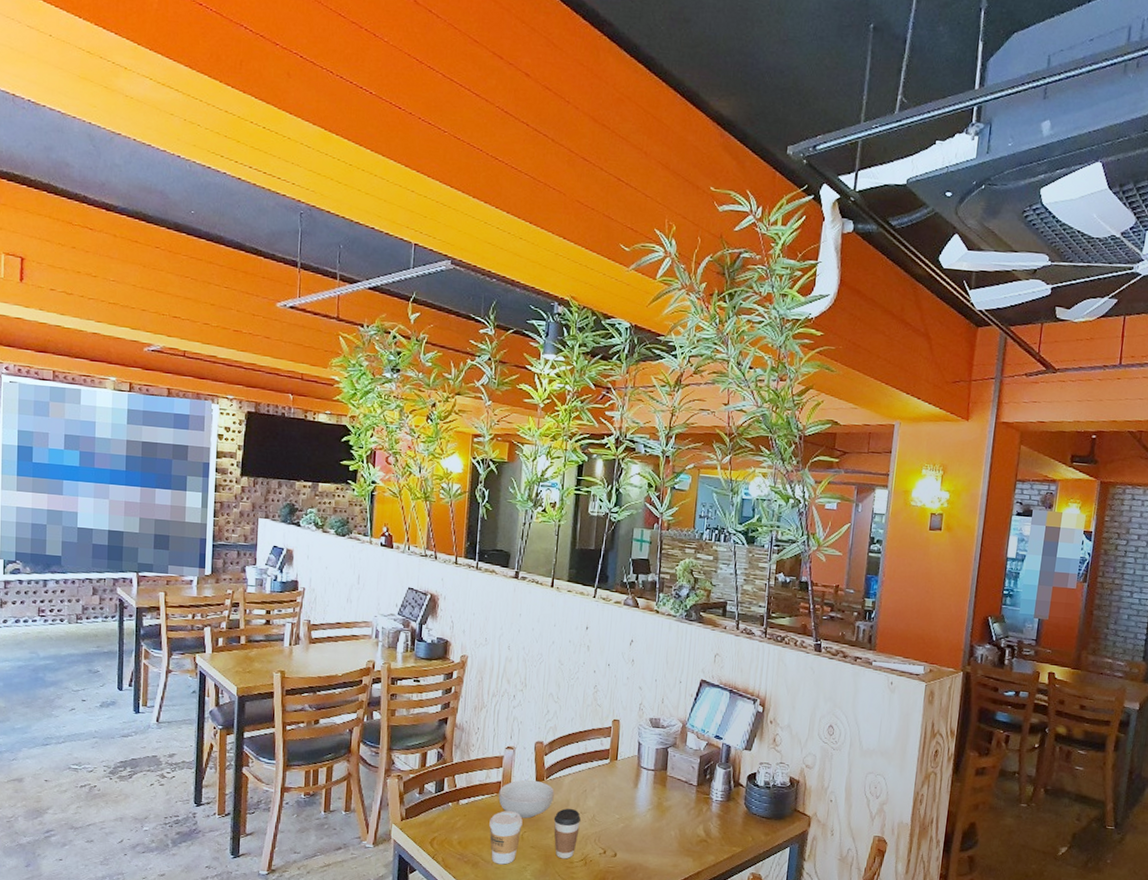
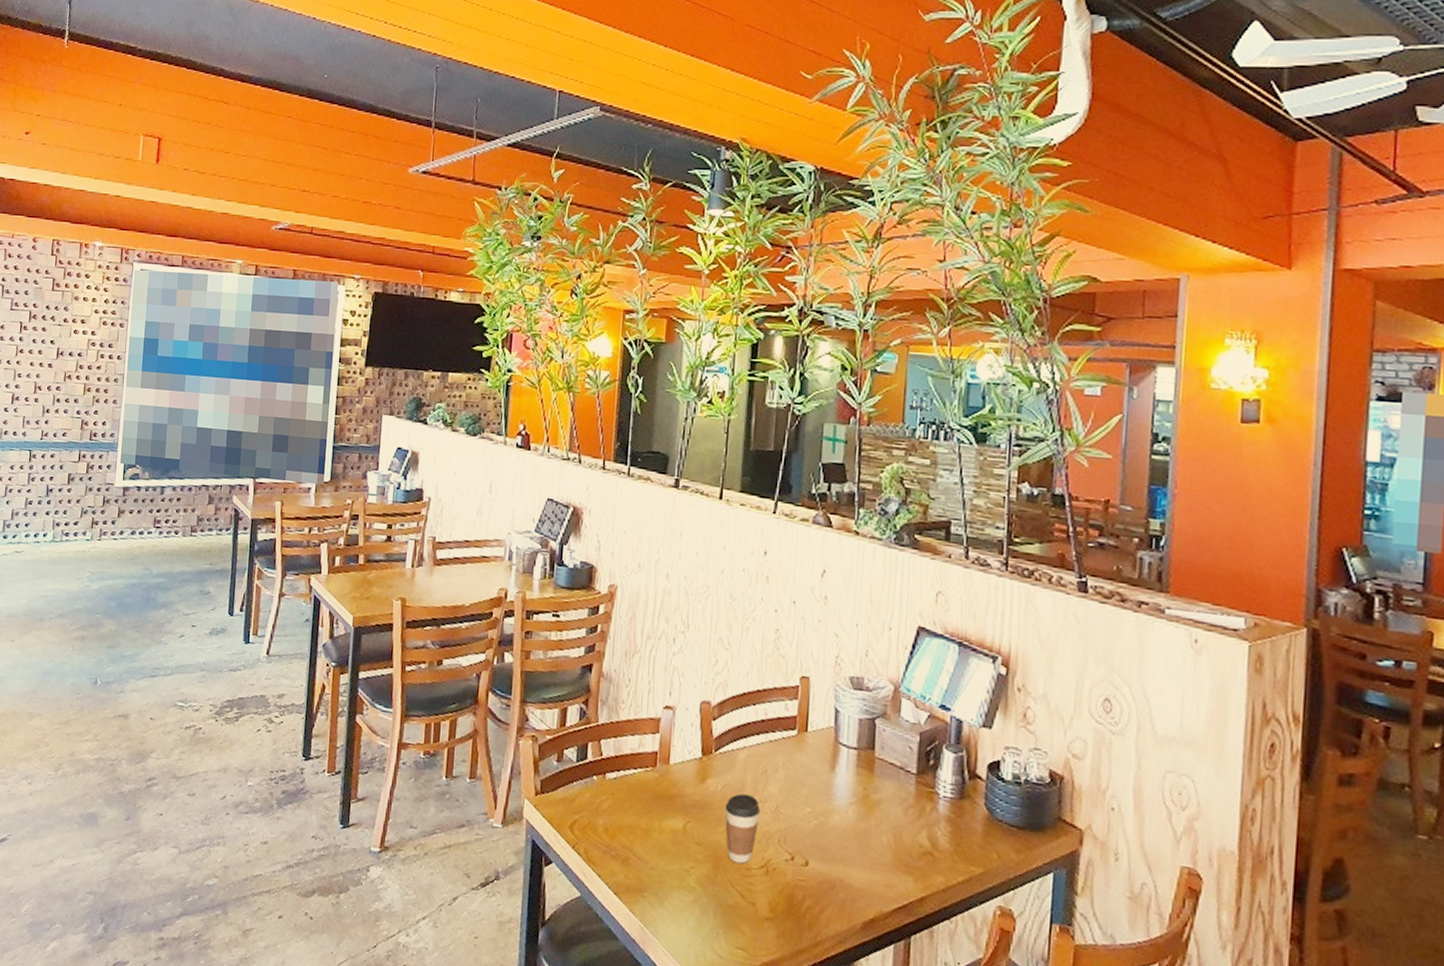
coffee cup: present [489,811,523,865] -> none [643,791,685,865]
cereal bowl: present [498,779,554,819] -> none [654,751,726,804]

